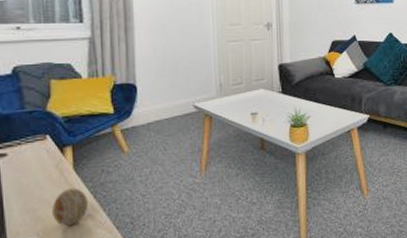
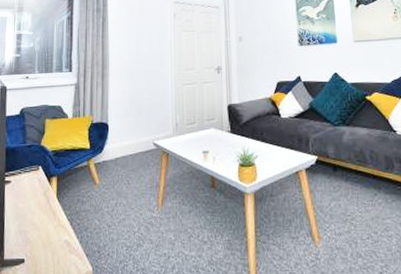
decorative egg: present [52,188,88,226] -> none [38,214,65,249]

